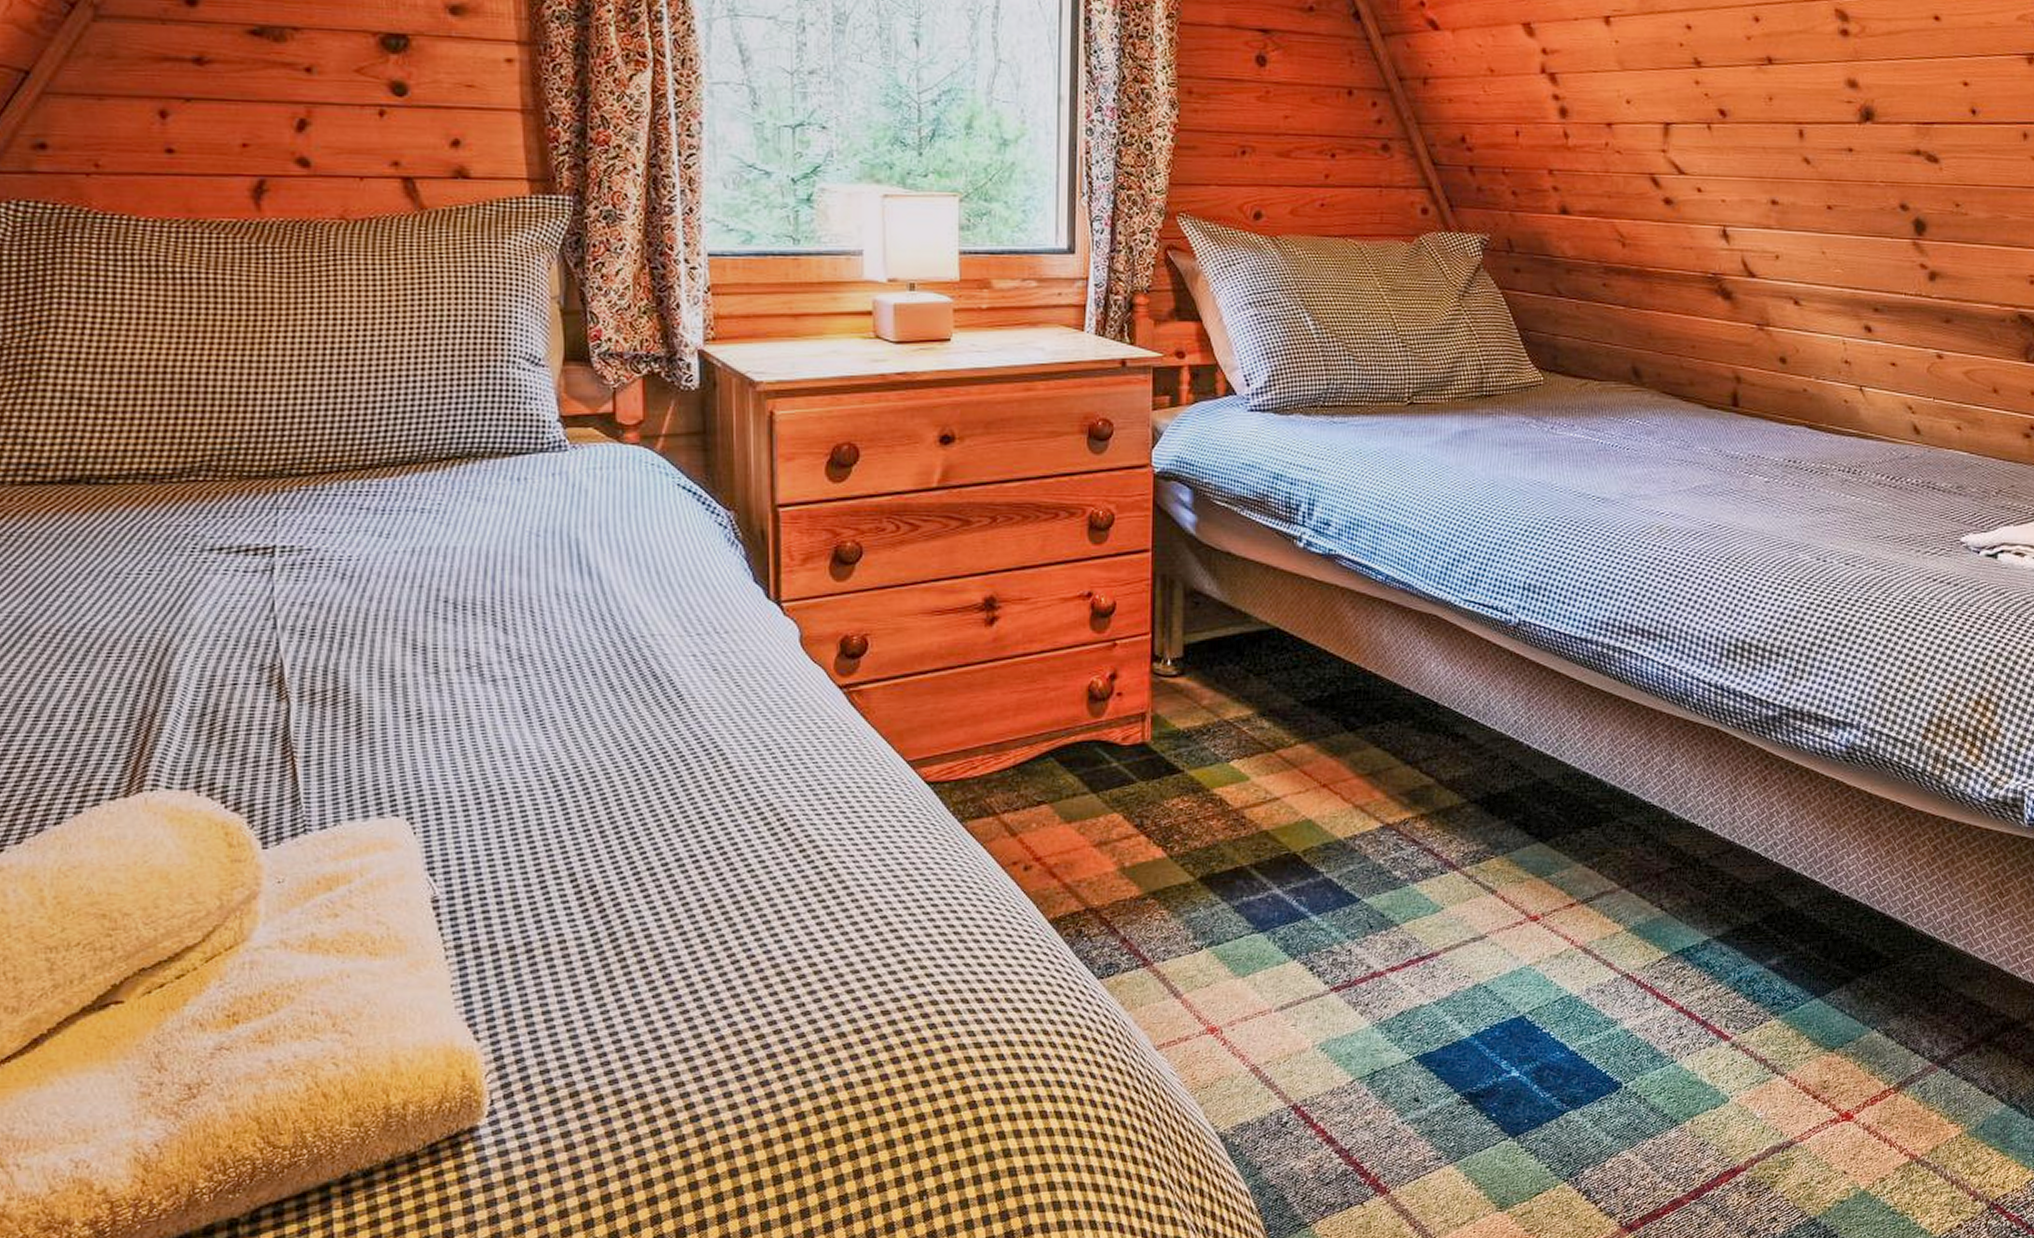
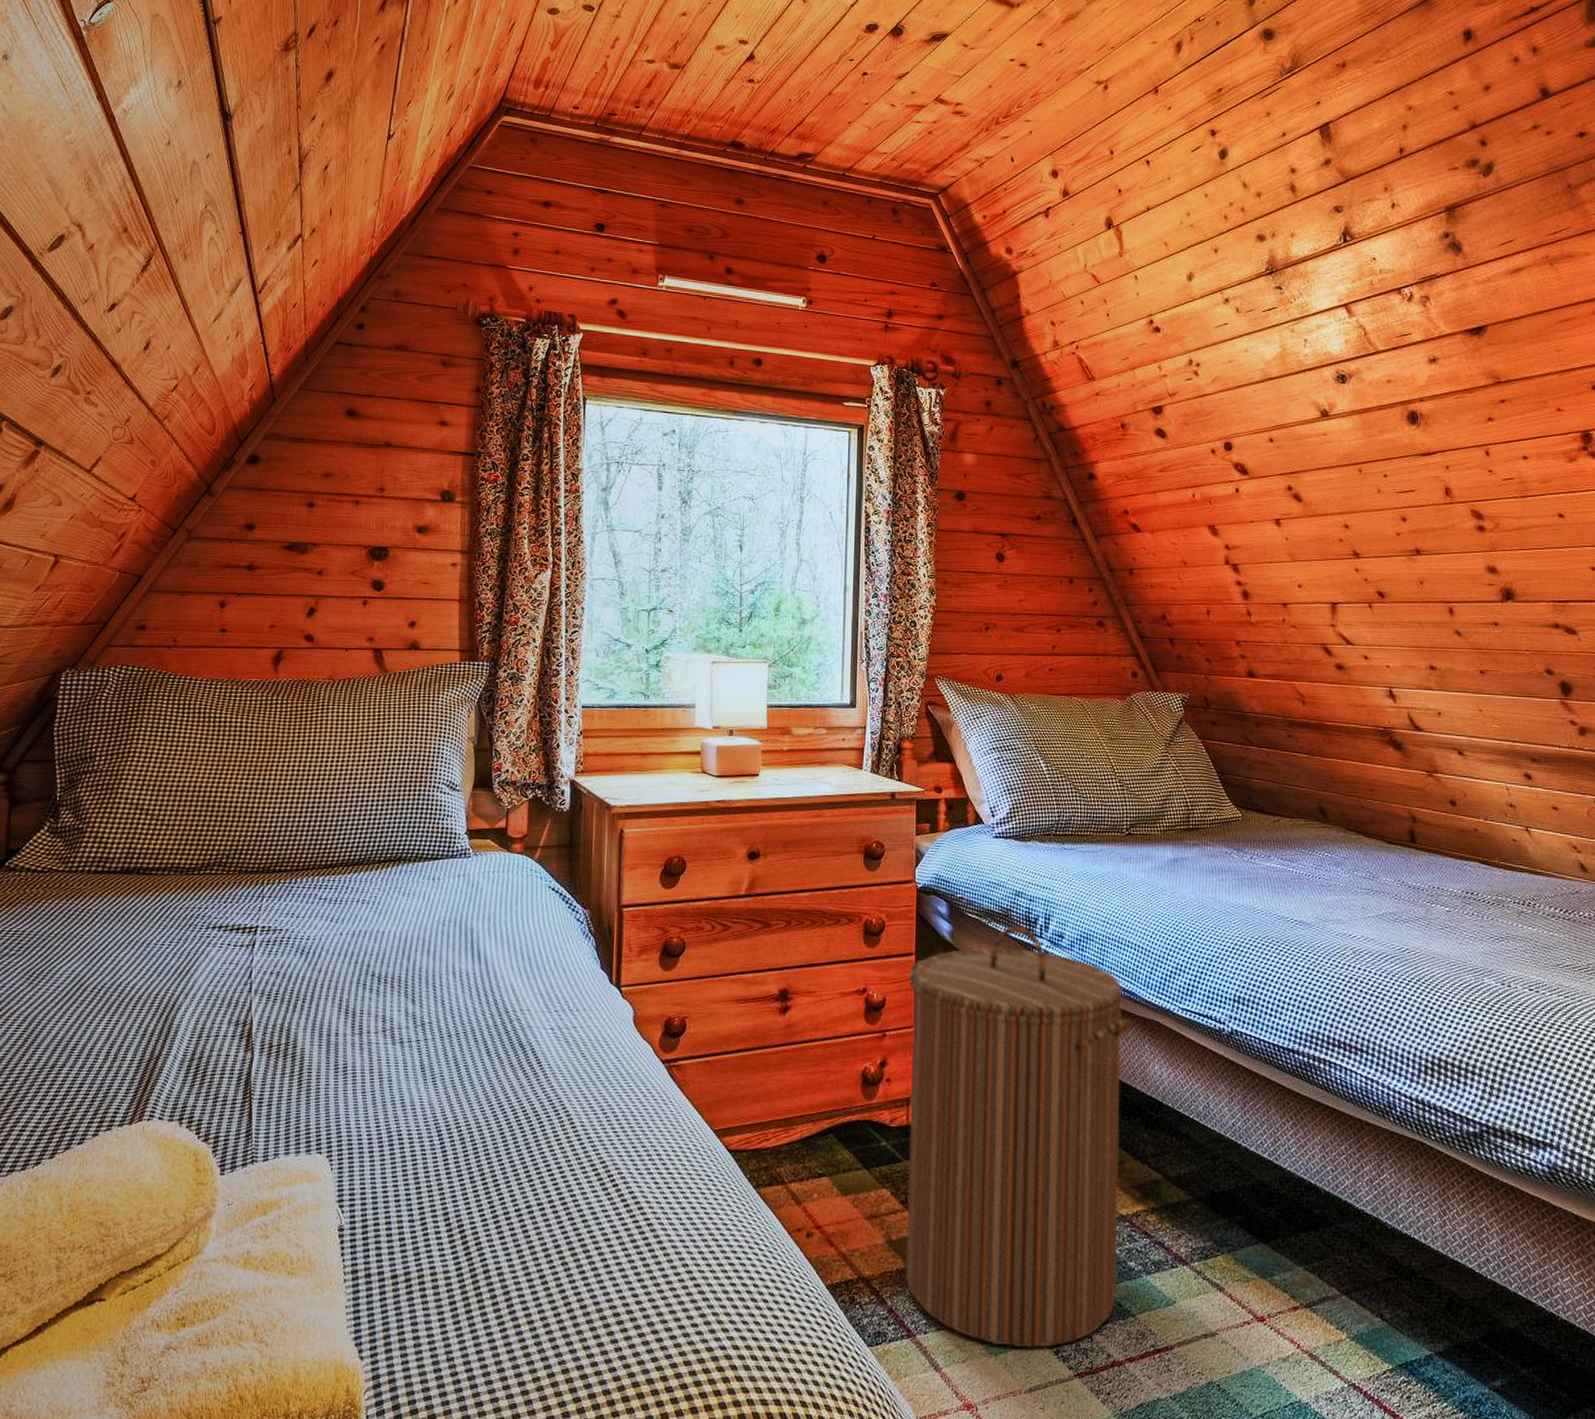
laundry hamper: none [1141,513,1406,967] -> present [906,925,1132,1348]

